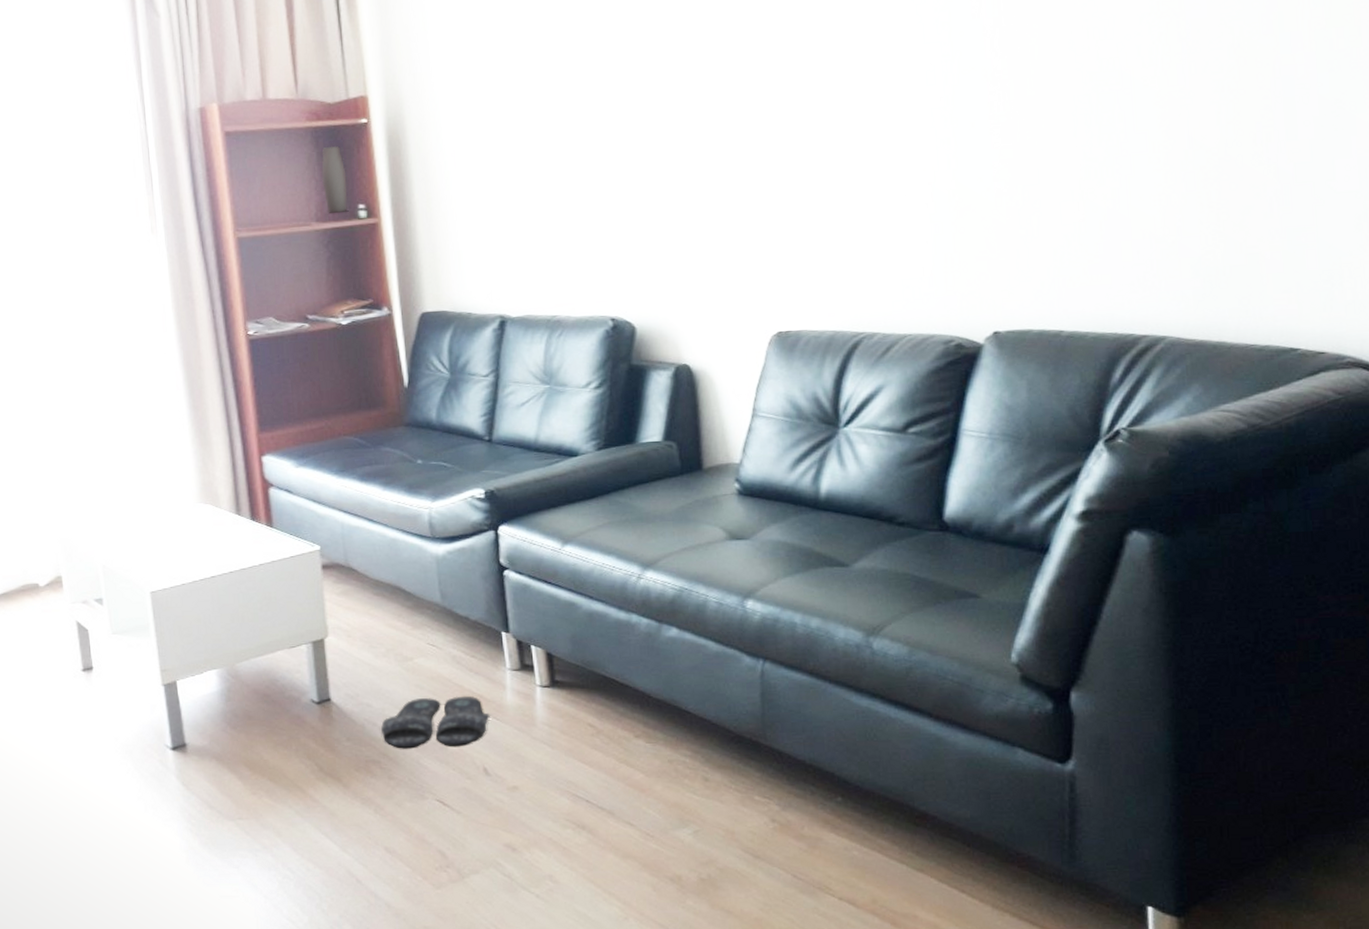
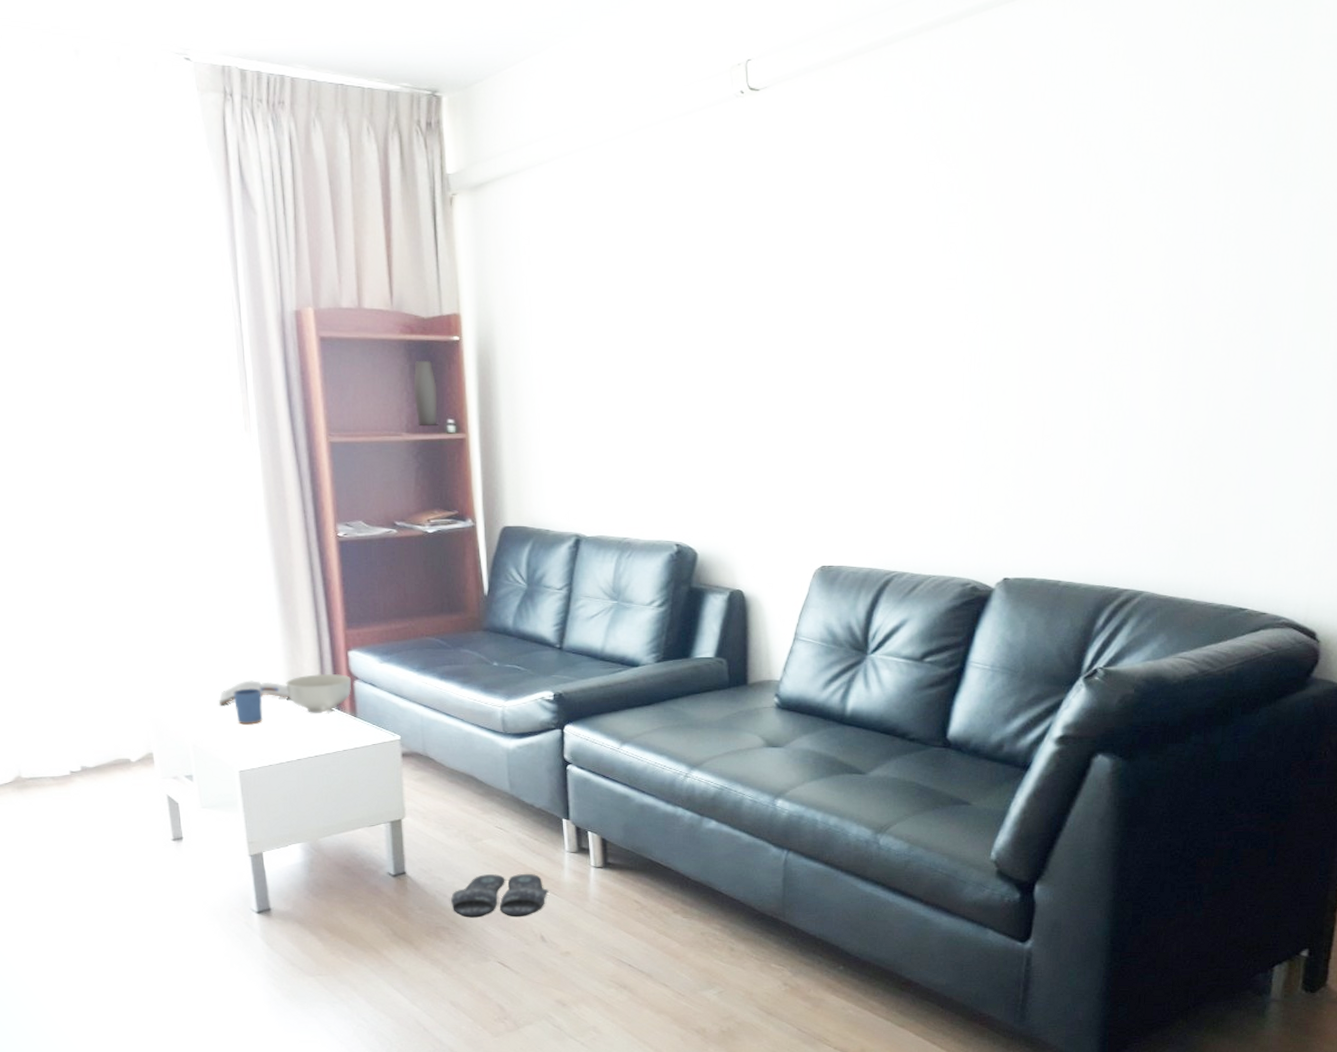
magazine: none [129,493,202,522] -> present [219,680,290,706]
mug: none [144,501,174,540] -> present [234,688,263,723]
bowl: none [197,481,267,525] -> present [286,673,352,713]

